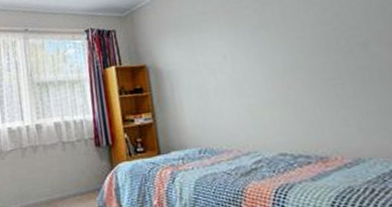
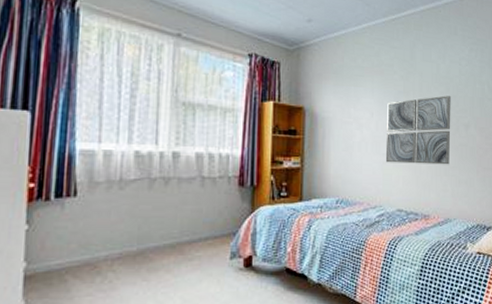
wall art: none [242,15,347,105] -> present [385,95,451,165]

